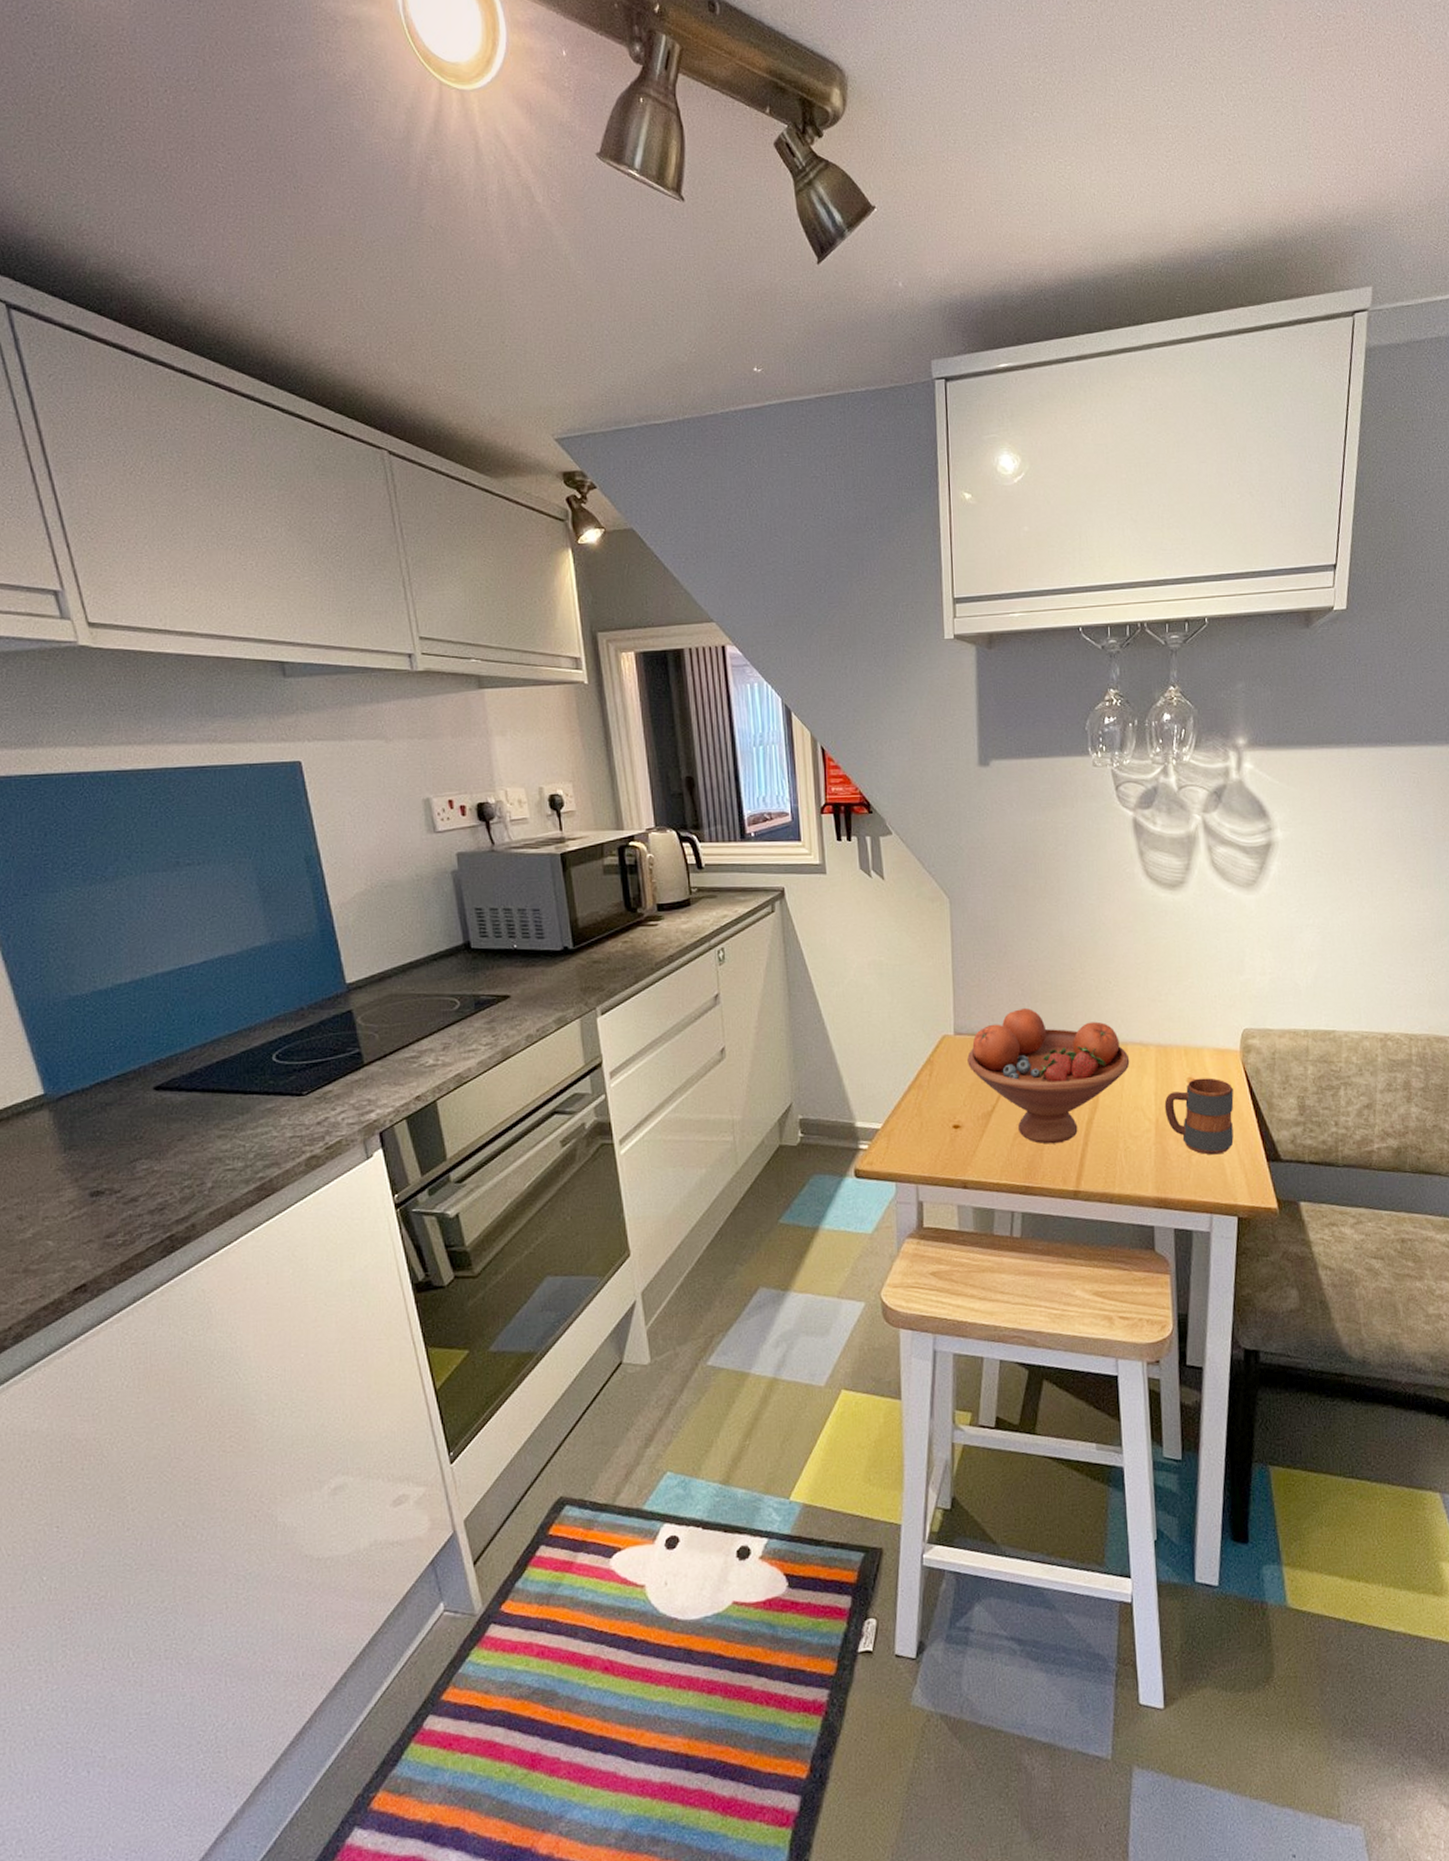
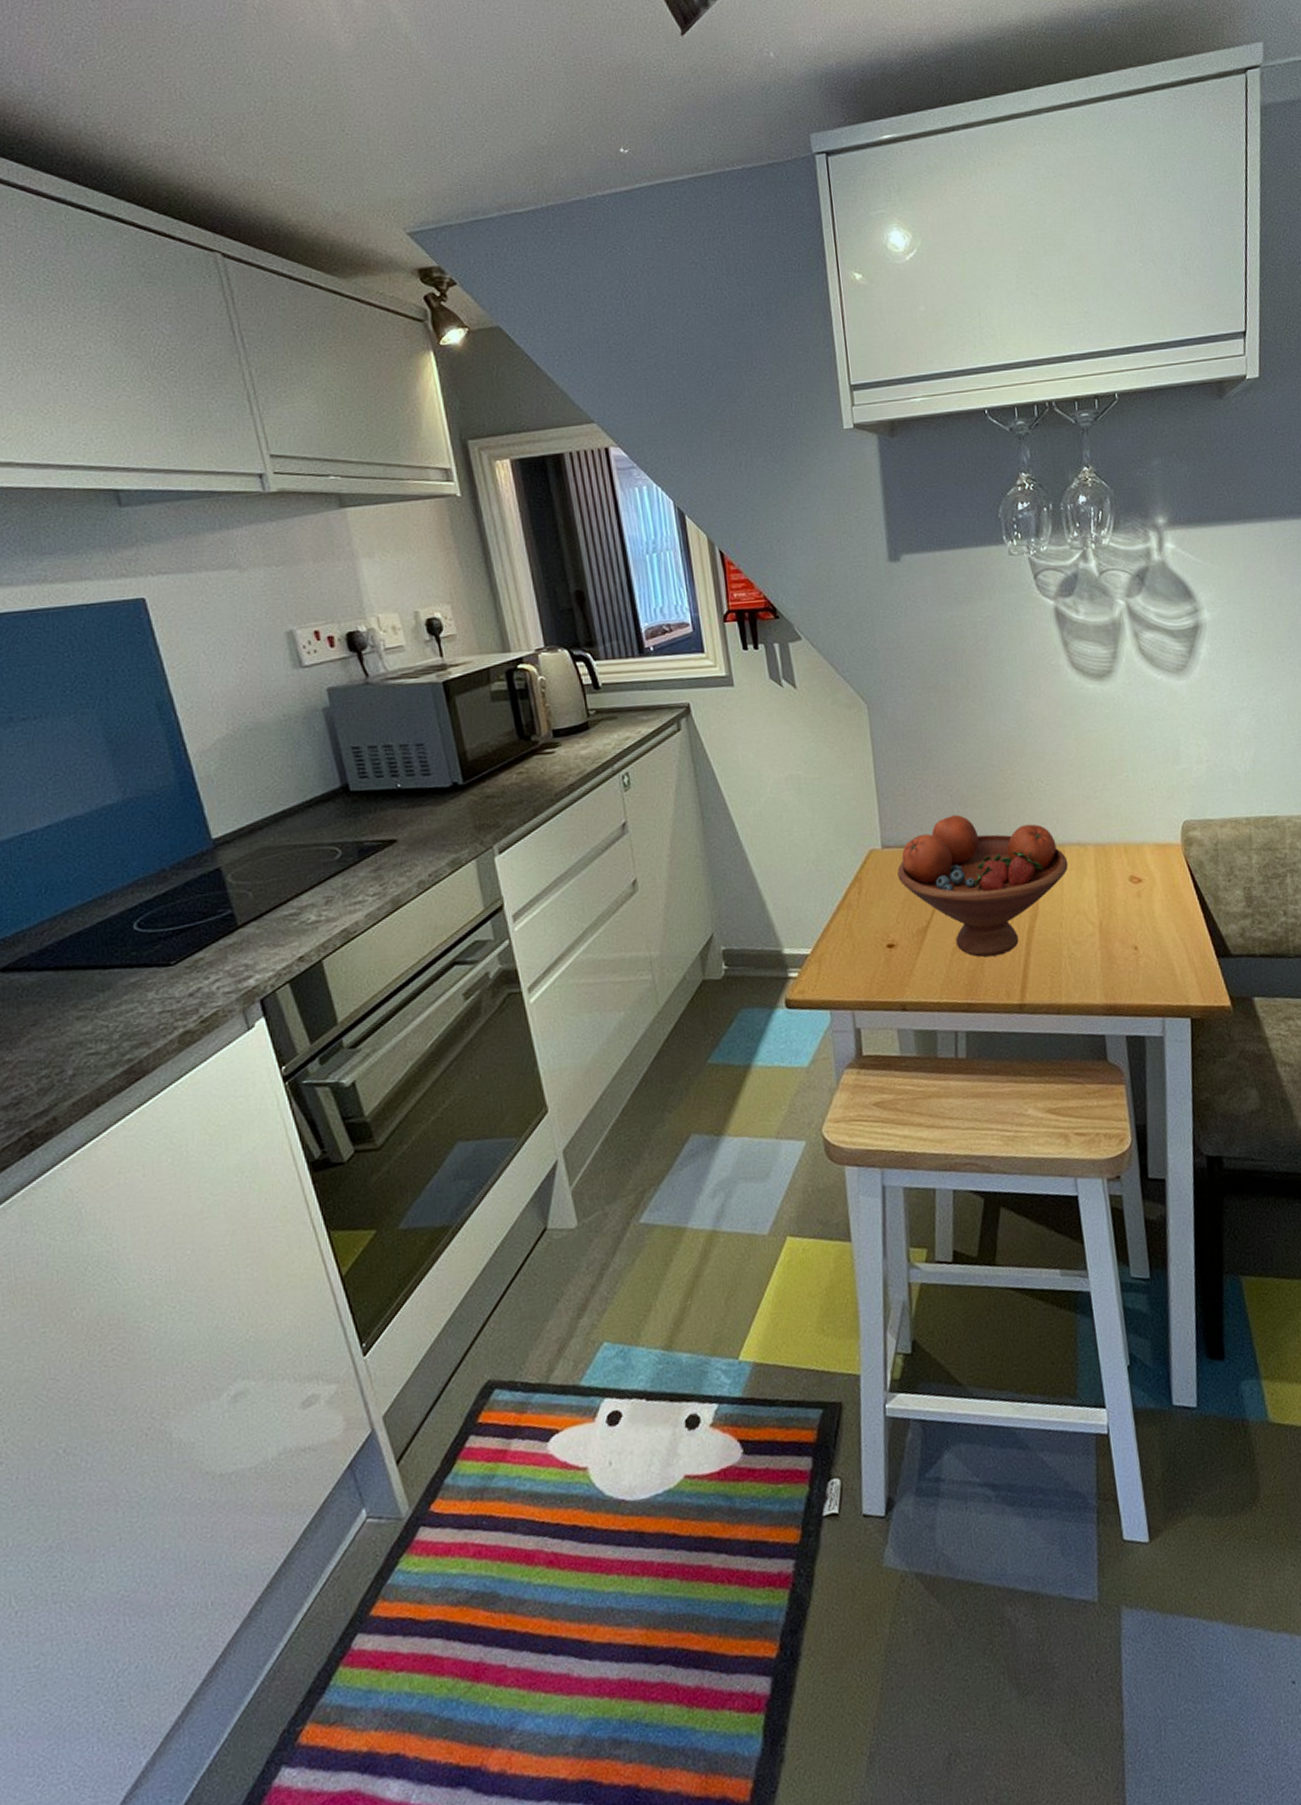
mug: present [1164,1078,1234,1155] -> none [1107,874,1181,956]

